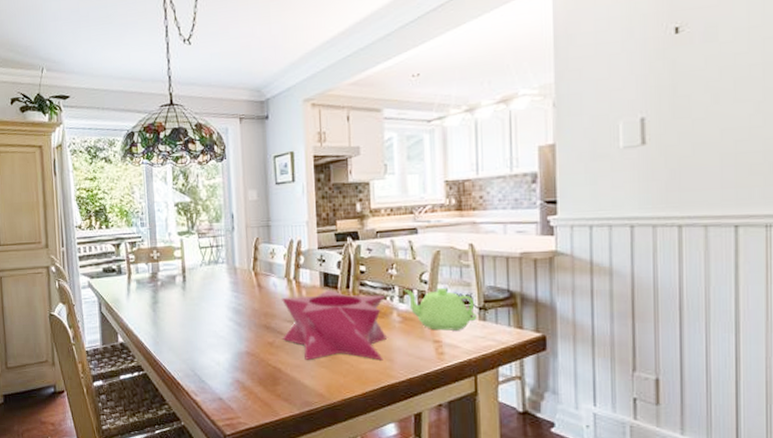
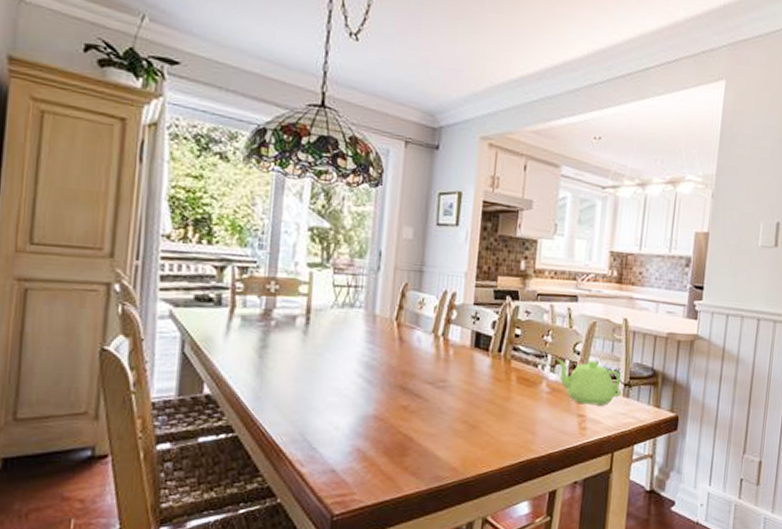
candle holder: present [281,289,388,361] -> none [420,351,538,433]

